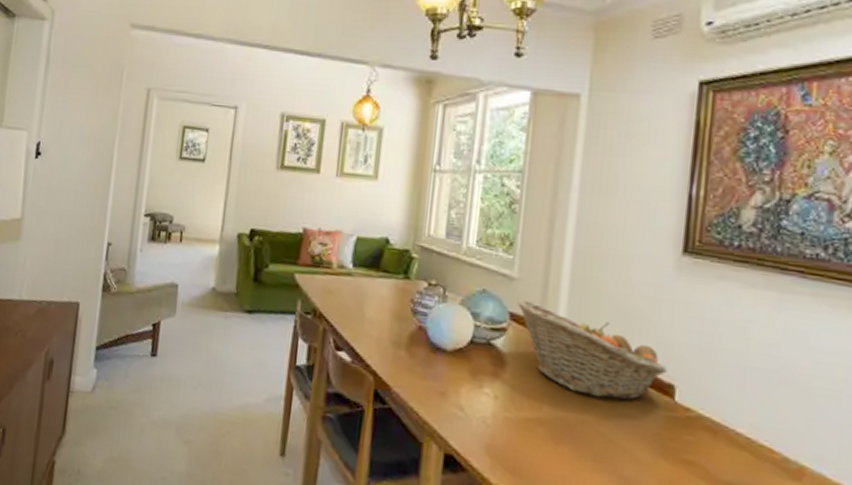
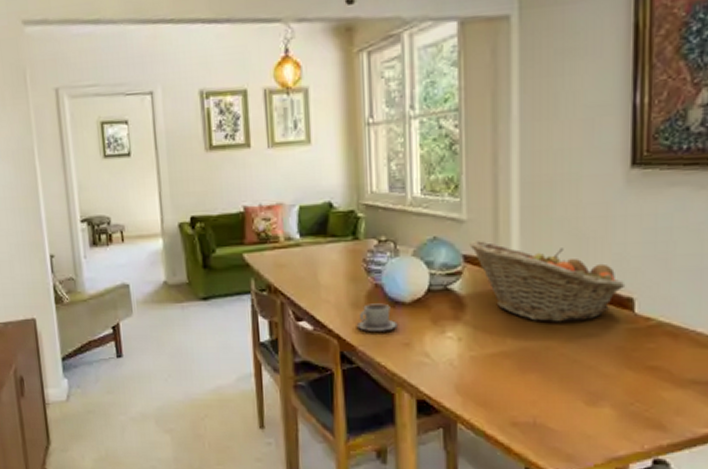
cup: none [394,345,438,377] -> present [356,303,399,331]

